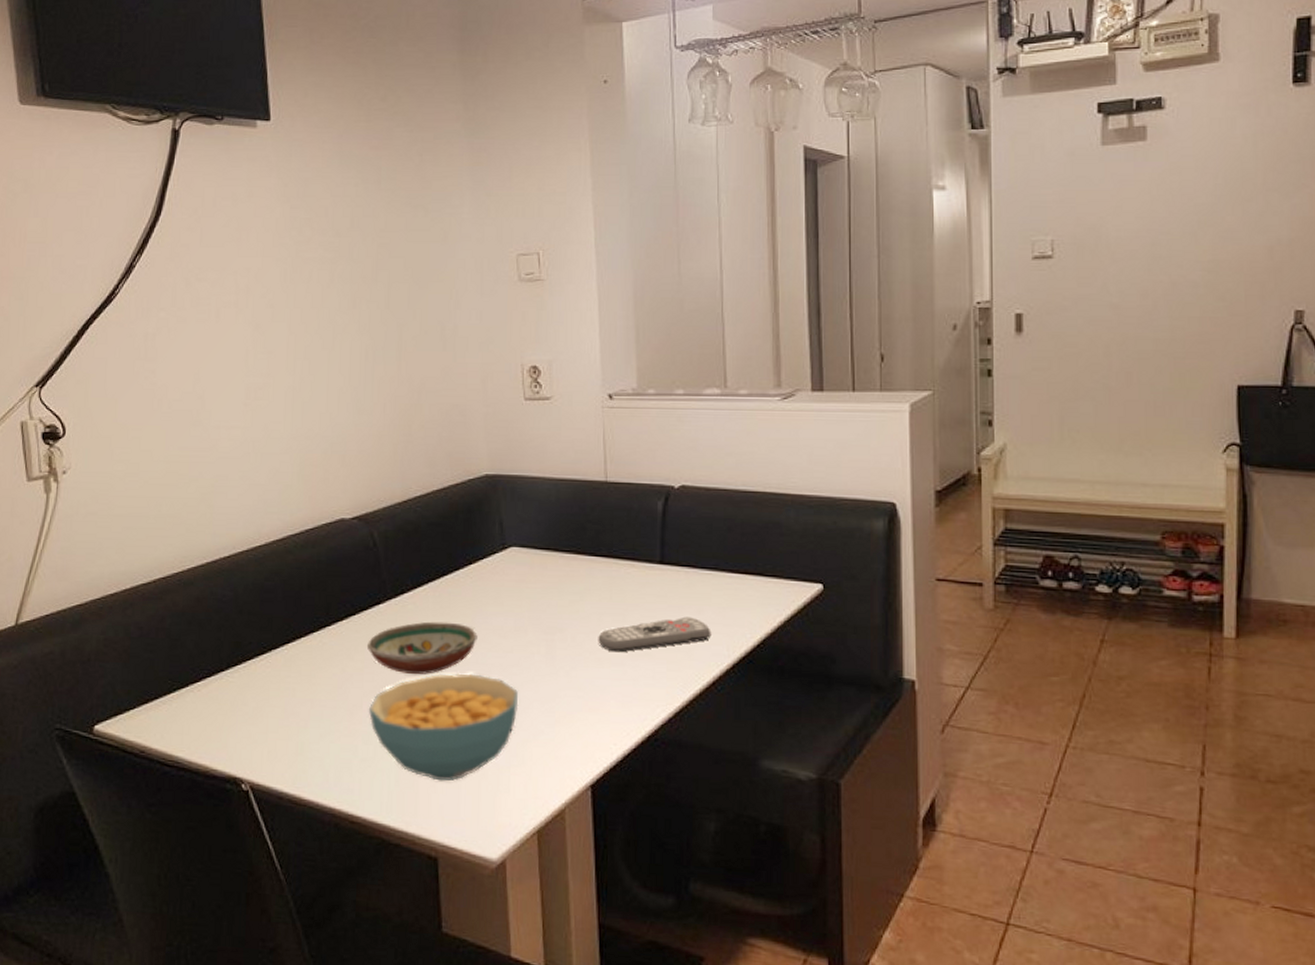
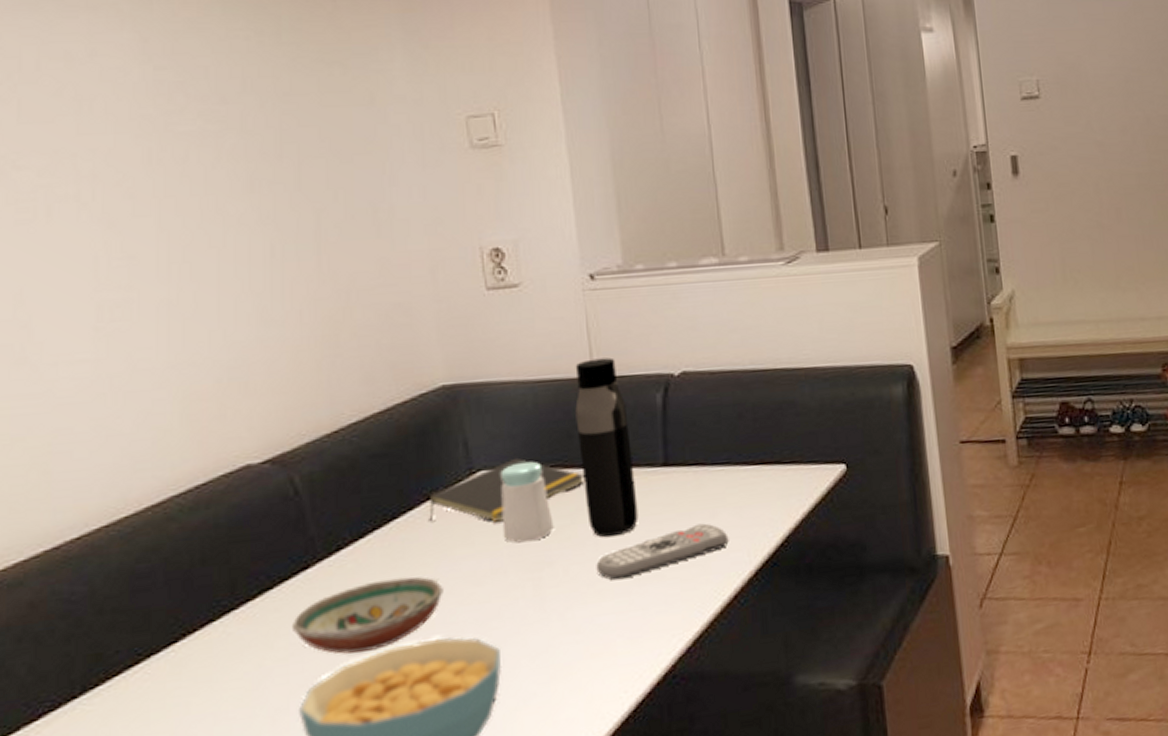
notepad: none [470,540,594,590] -> present [428,457,585,522]
salt shaker: none [525,544,566,610] -> present [500,461,554,543]
water bottle: none [589,466,636,616] -> present [575,357,639,538]

